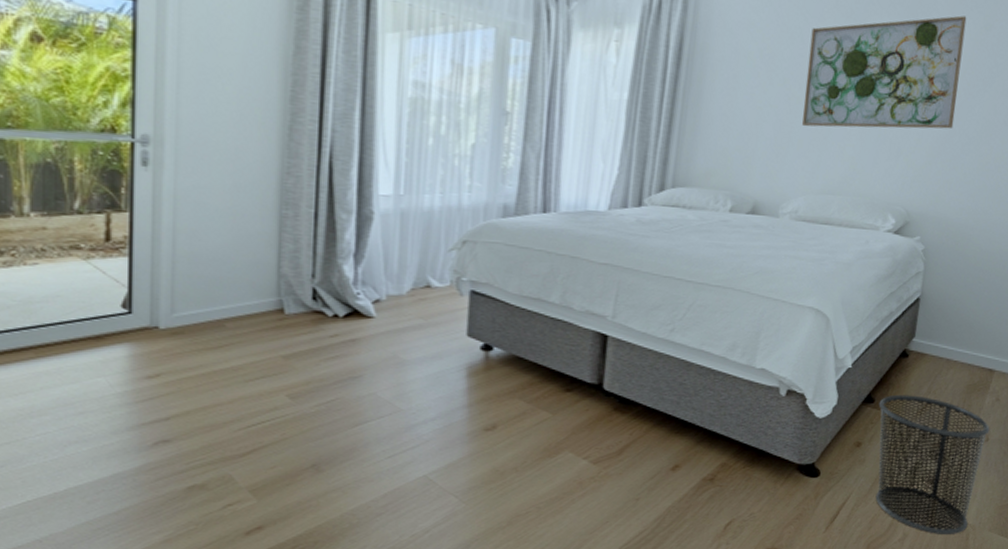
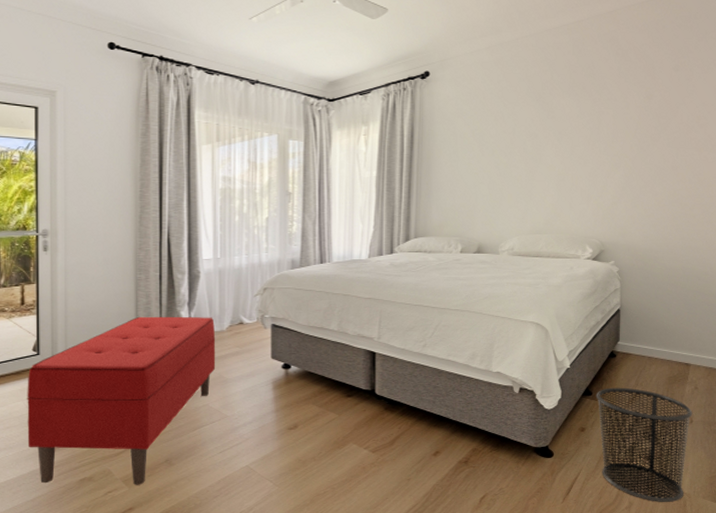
bench: none [110,268,391,497] -> present [27,316,216,485]
wall art: present [802,15,967,129] -> none [509,90,632,185]

